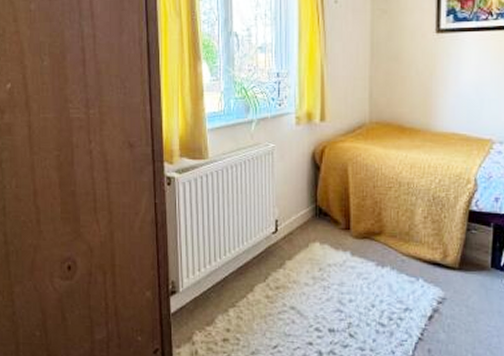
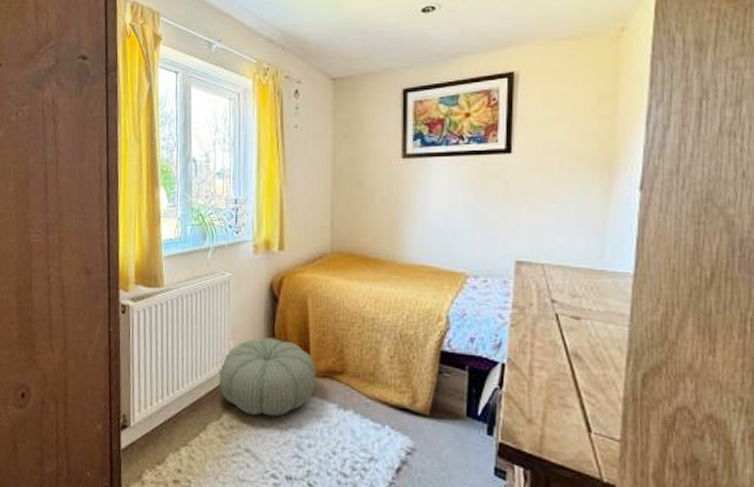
pouf: none [264,204,357,276] -> present [219,338,317,417]

